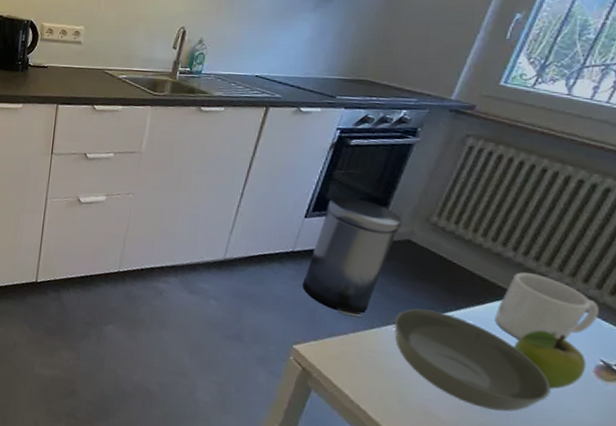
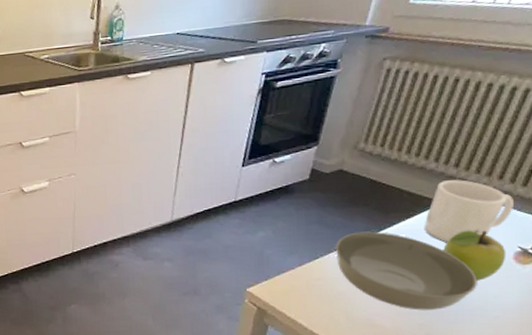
pedal bin: present [302,196,403,319] -> none [248,138,333,253]

